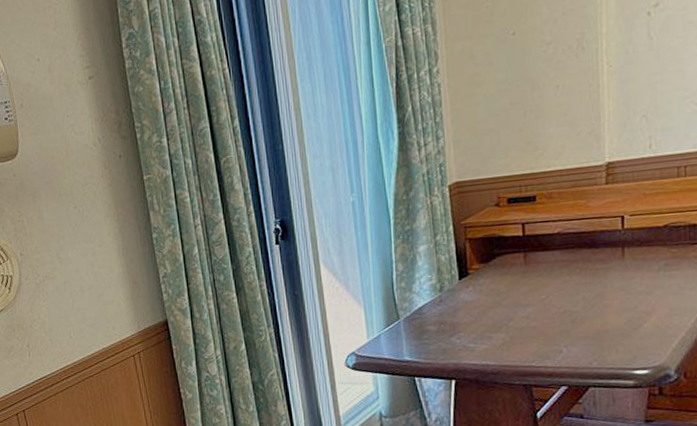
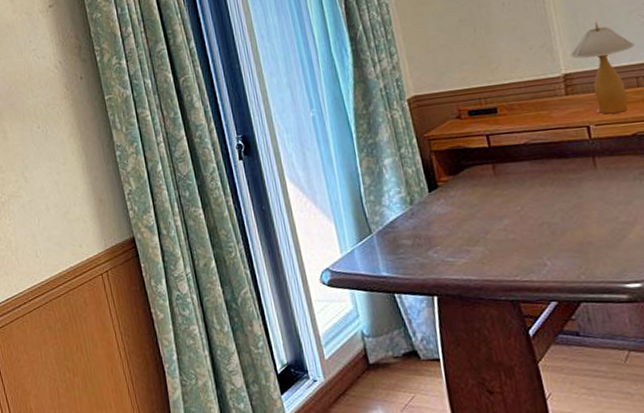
table lamp: none [615,107,682,205] -> present [569,21,635,115]

